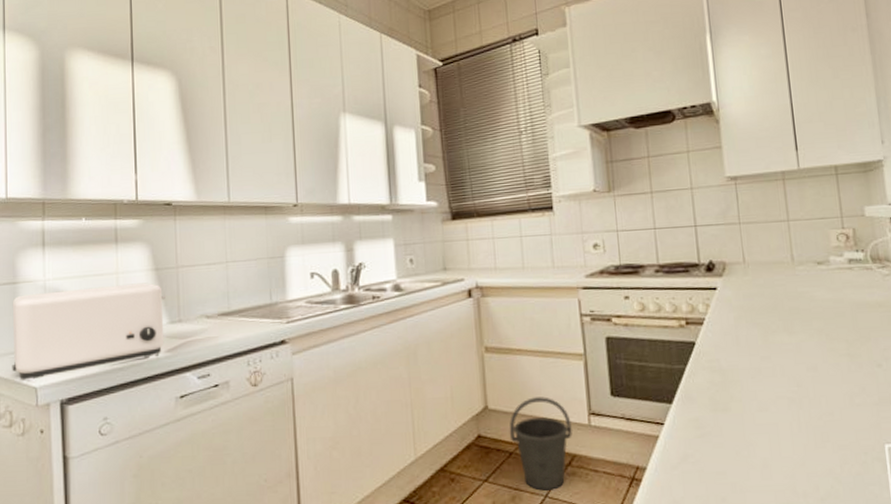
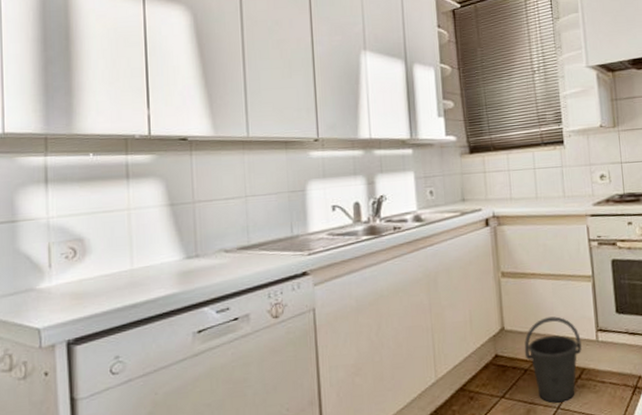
toaster: present [12,282,165,380] -> none [11,218,181,321]

